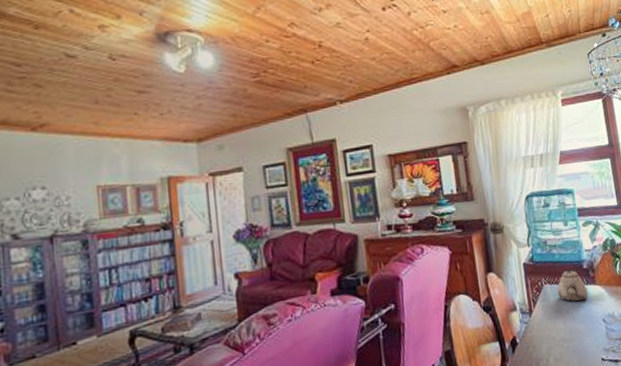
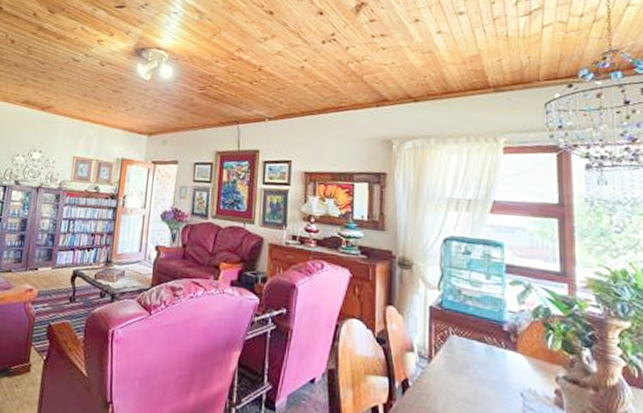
teapot: present [557,269,588,302] -> none [465,326,505,365]

